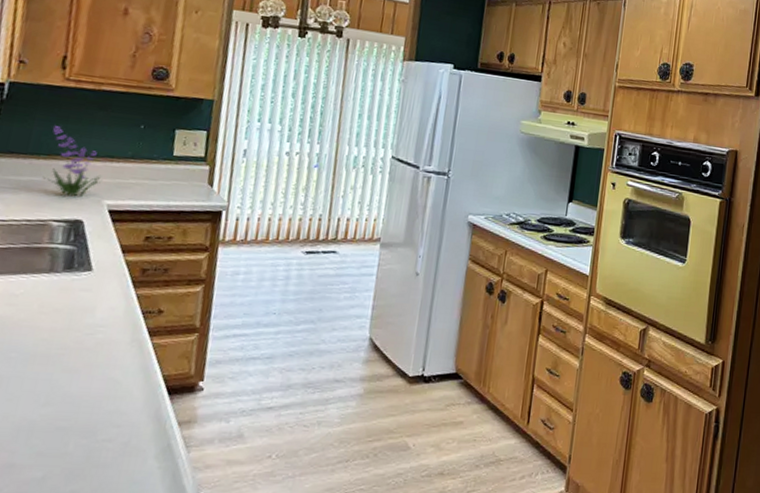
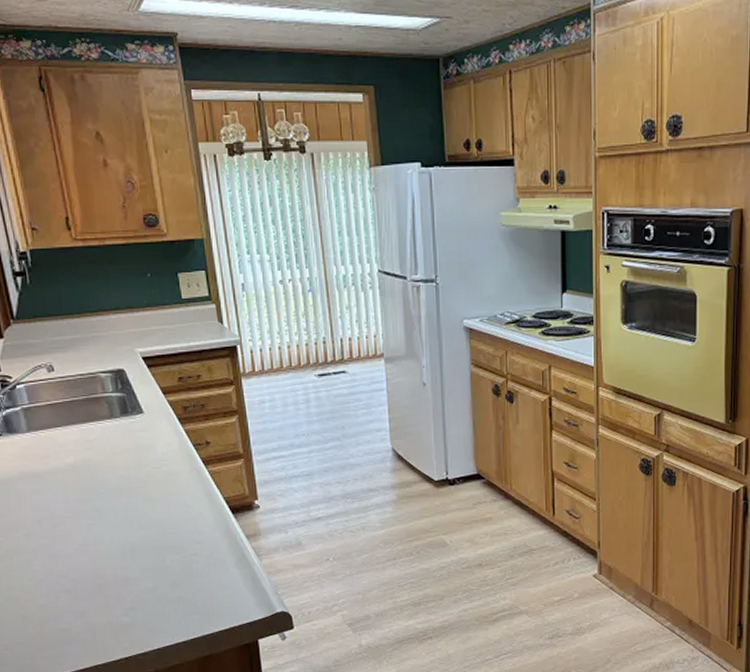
plant: present [42,126,101,197] -> none [77,285,129,349]

